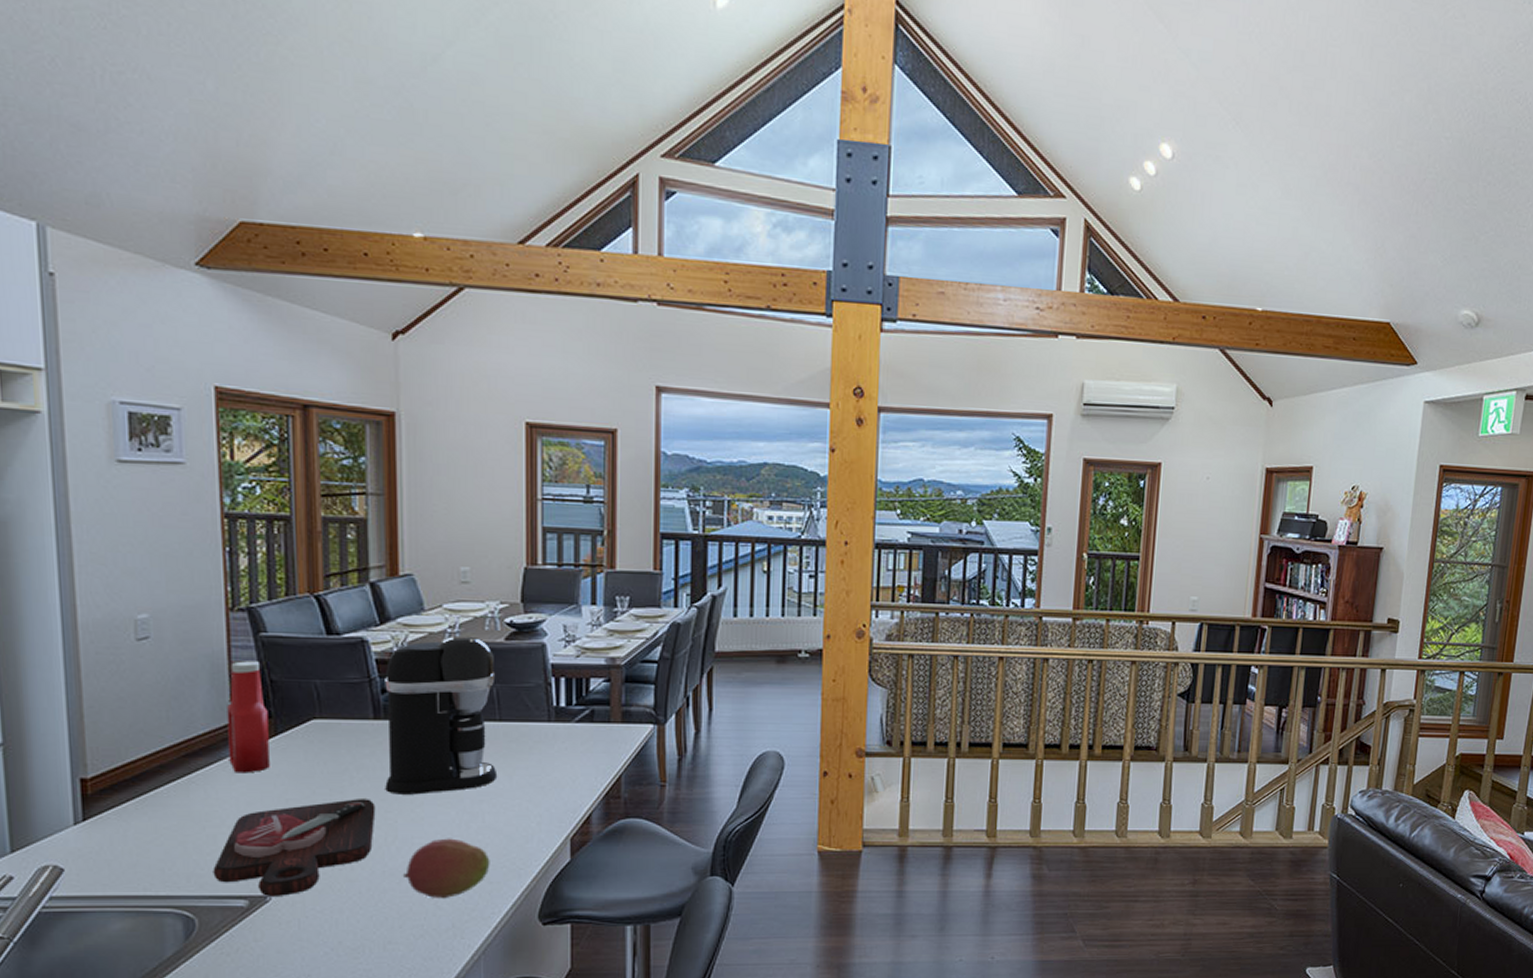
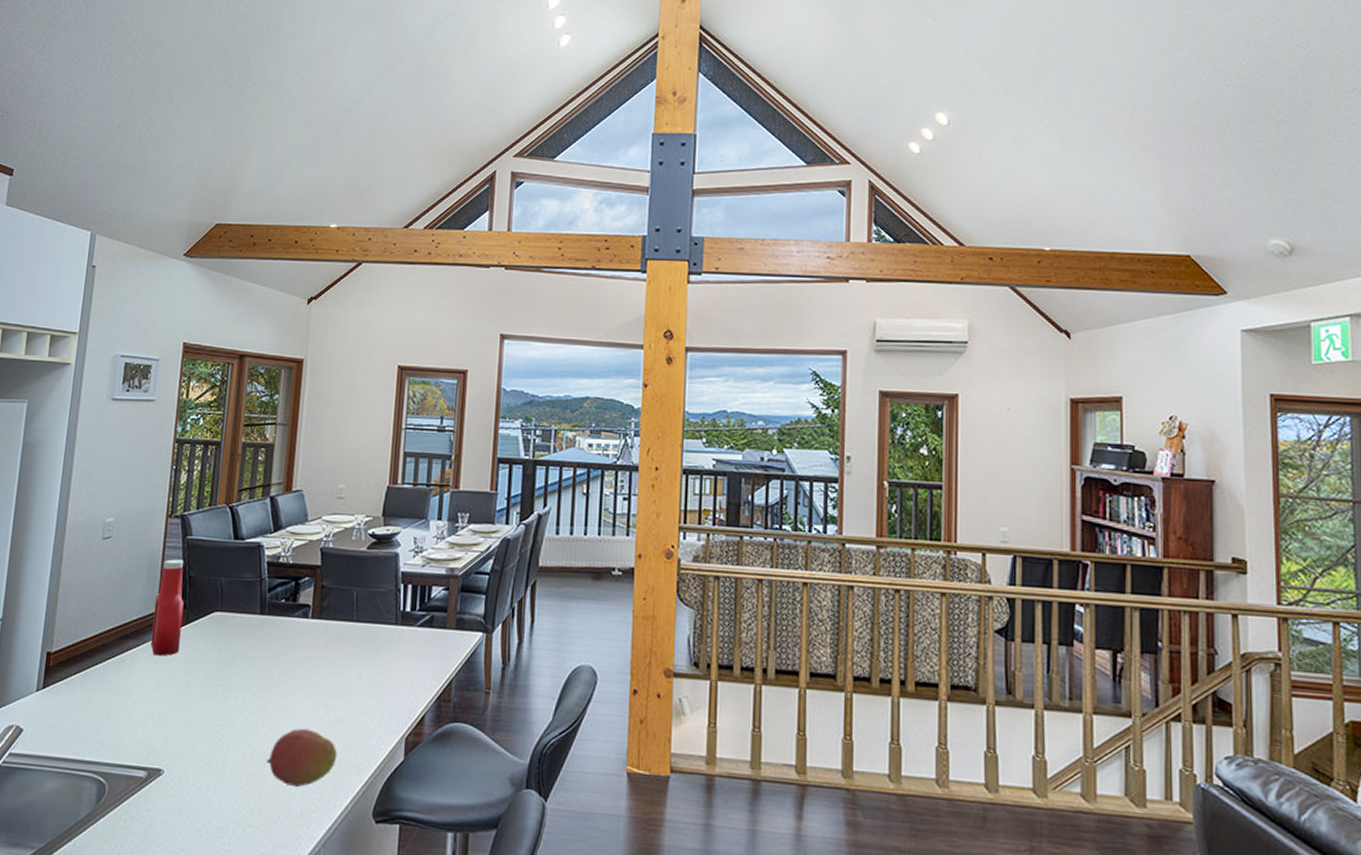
cutting board: present [213,799,376,898] -> none [125,685,253,771]
coffee maker: present [385,635,498,795] -> none [262,543,357,686]

